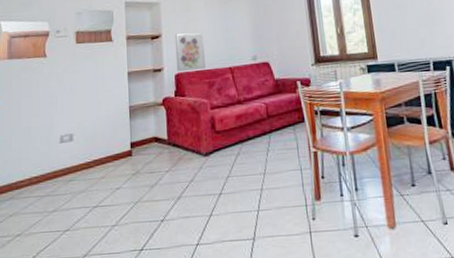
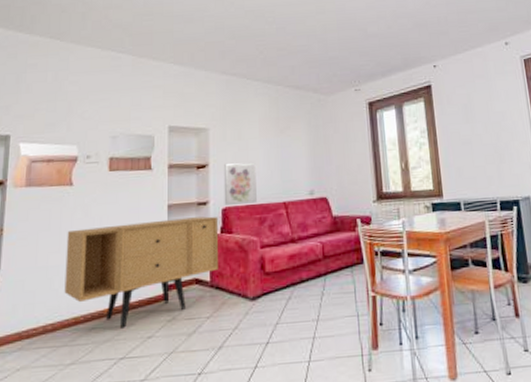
sideboard: none [44,81,174,181] -> present [64,216,219,328]

